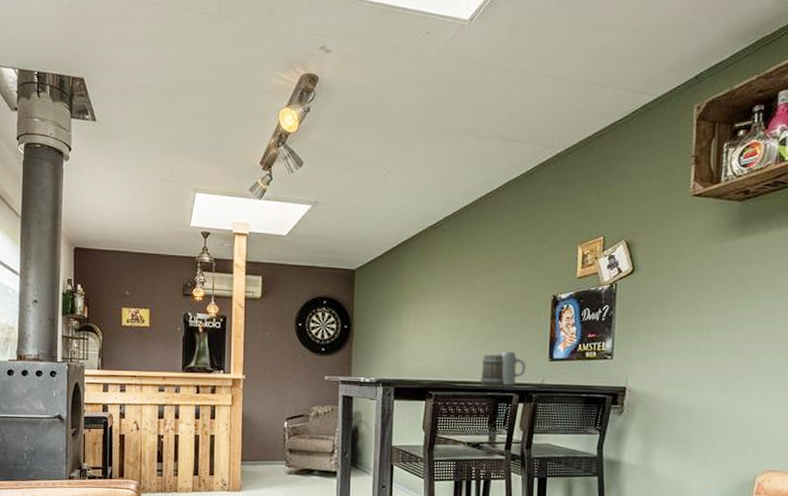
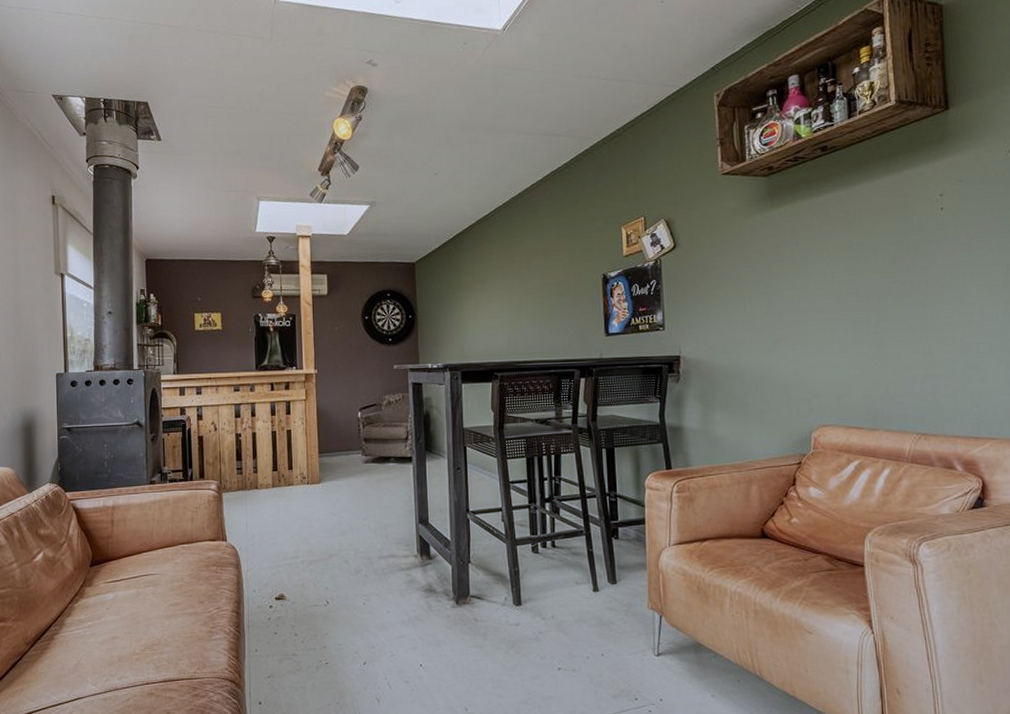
beer mug: present [480,354,505,387] -> none [542,333,566,364]
beer mug: present [497,351,527,386] -> none [556,329,585,362]

